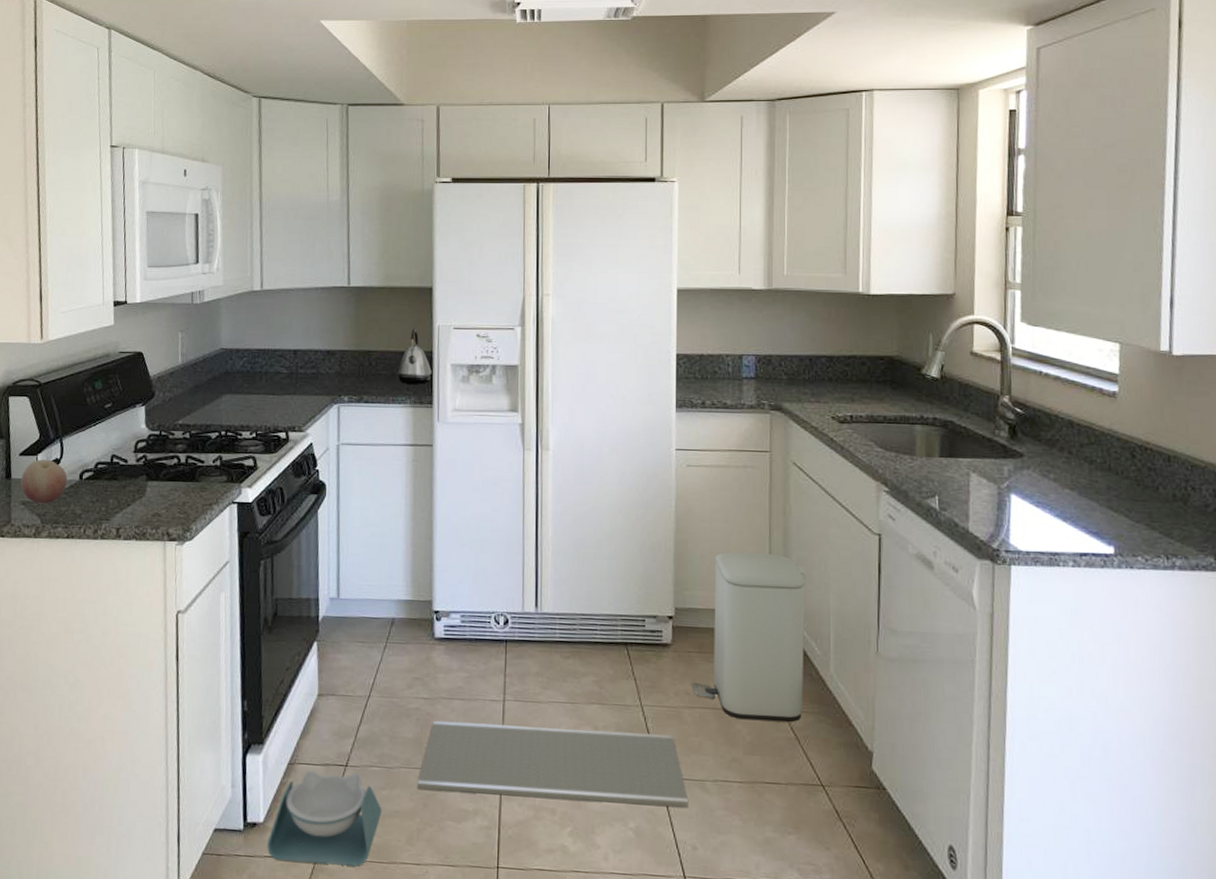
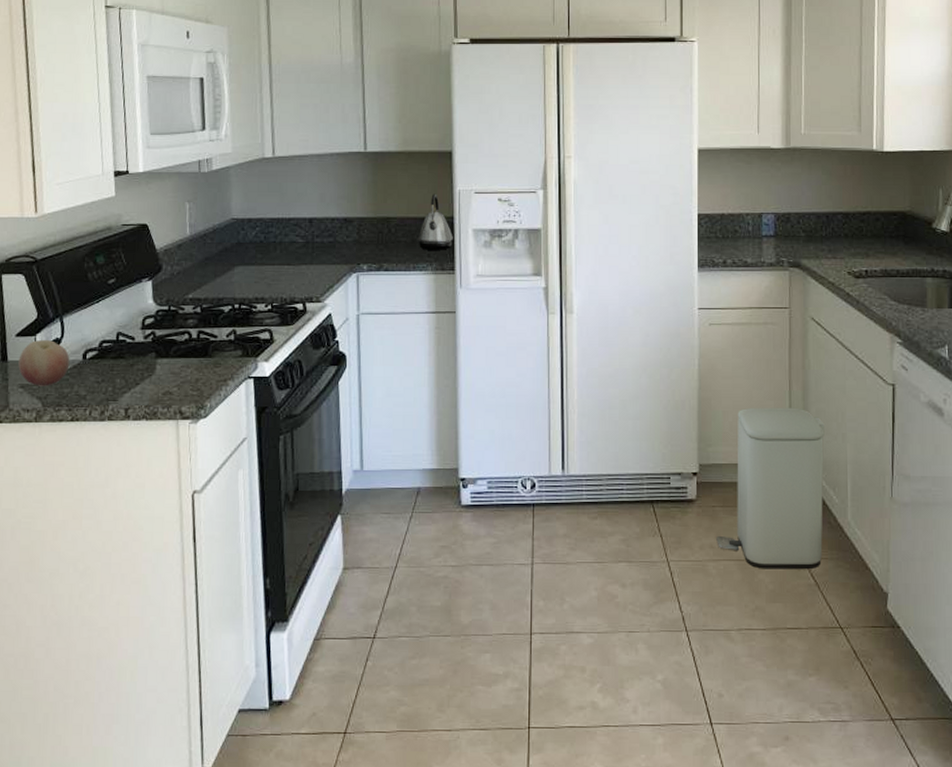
pet bowl: present [267,770,382,867] -> none [294,644,412,737]
door mat: present [417,720,689,807] -> none [446,587,715,658]

